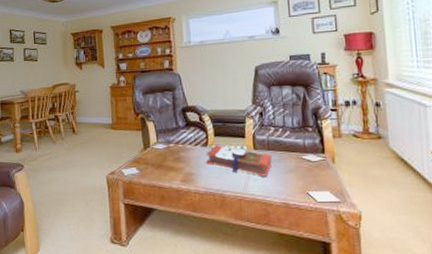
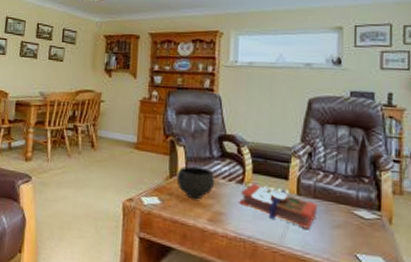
bowl: none [150,137,184,164] -> present [176,166,215,199]

